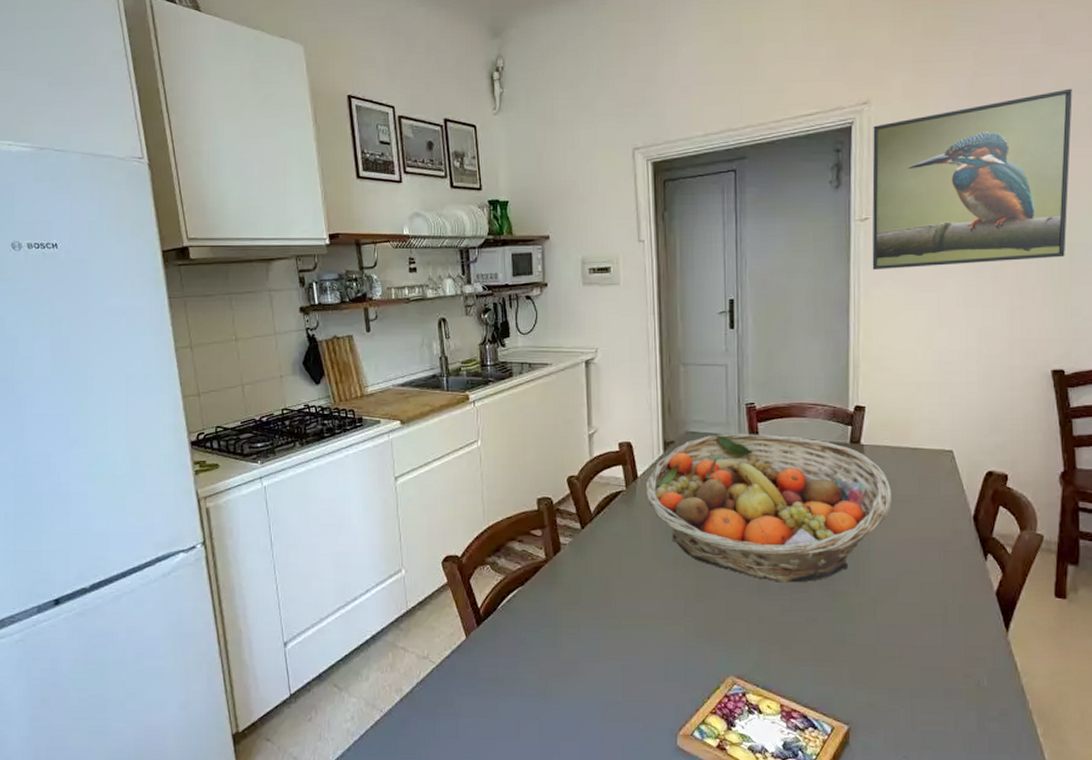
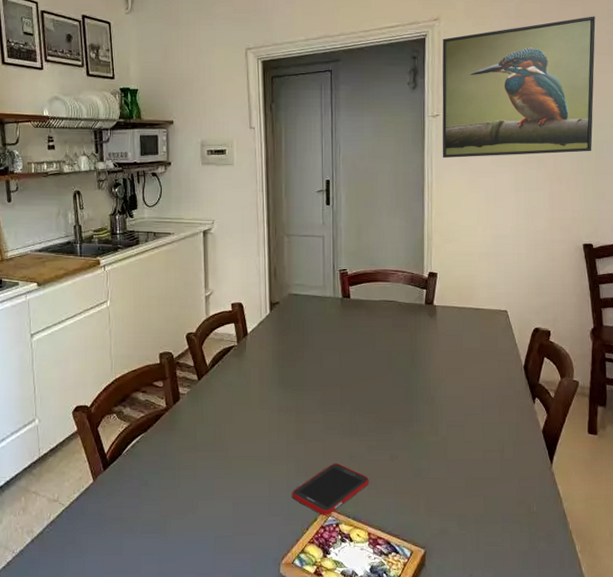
fruit basket: present [645,433,893,583] -> none [254,295,460,425]
cell phone: none [691,625,783,684] -> present [293,463,370,516]

